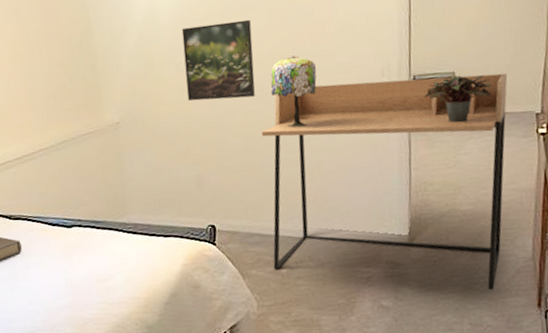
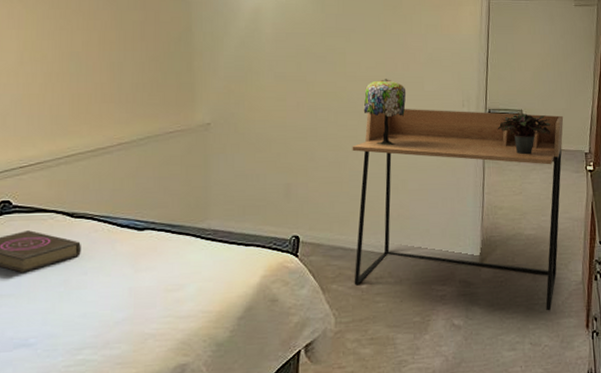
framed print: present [181,19,255,101] -> none [283,40,350,112]

